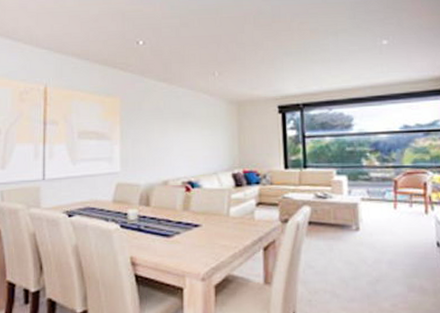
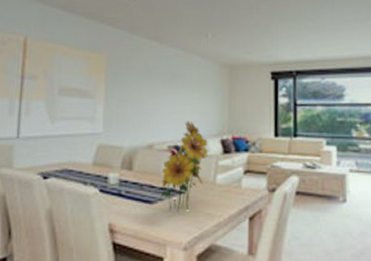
flower bouquet: none [176,157,221,245] -> present [160,121,209,212]

